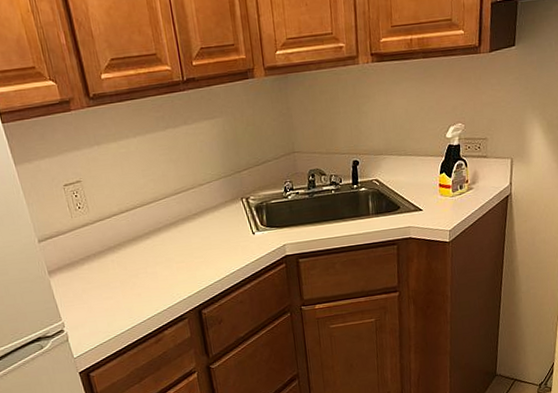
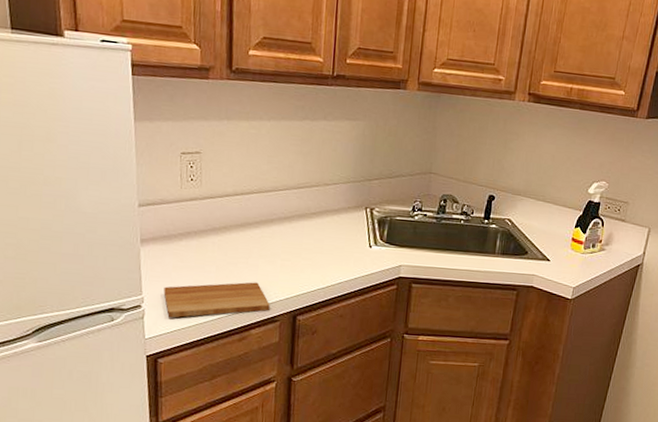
cutting board: none [79,288,176,336] -> present [163,282,270,318]

